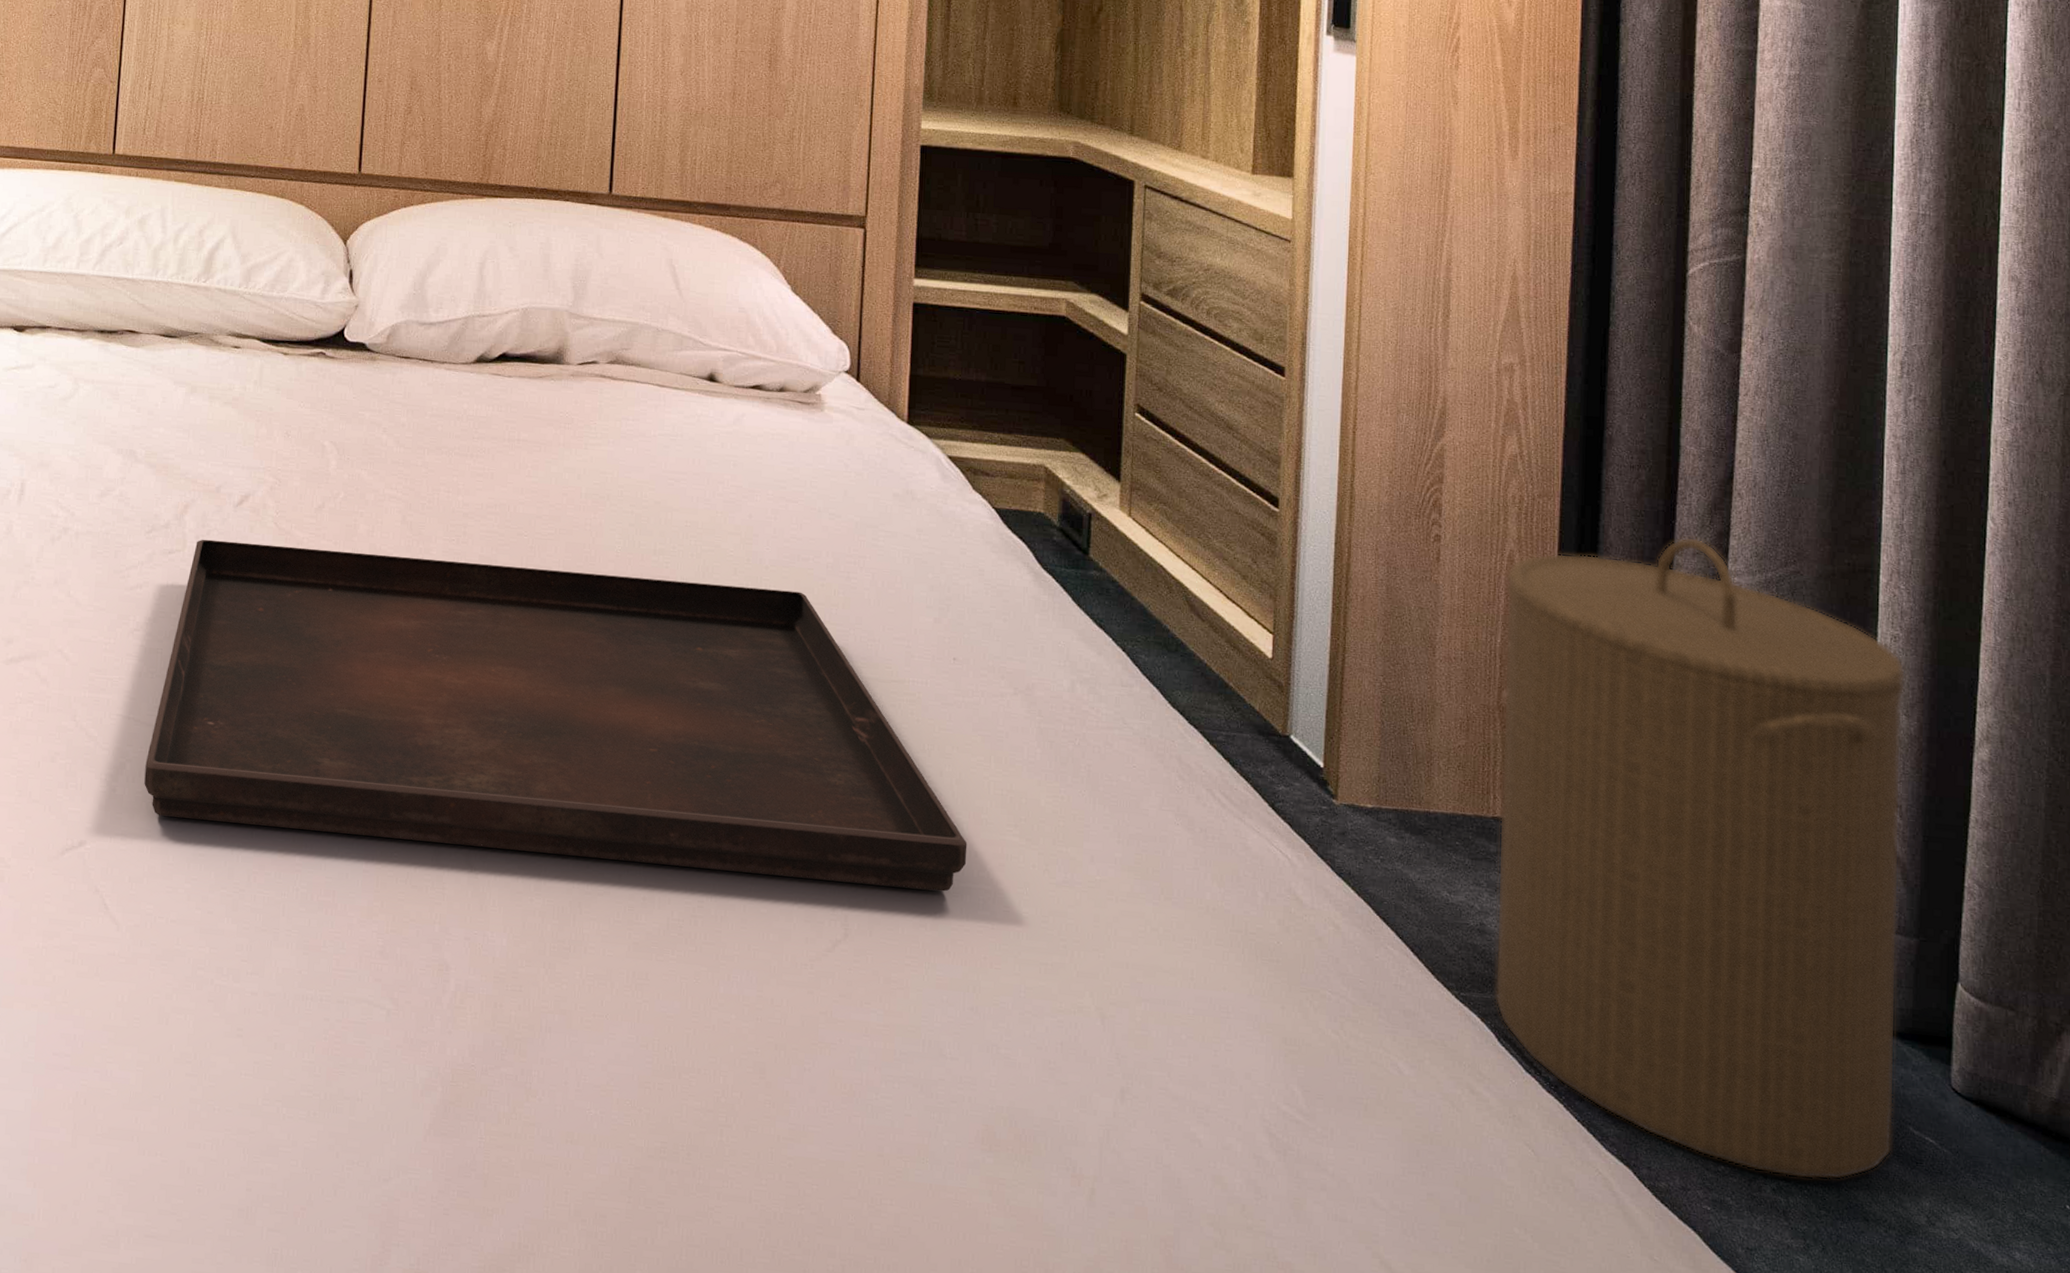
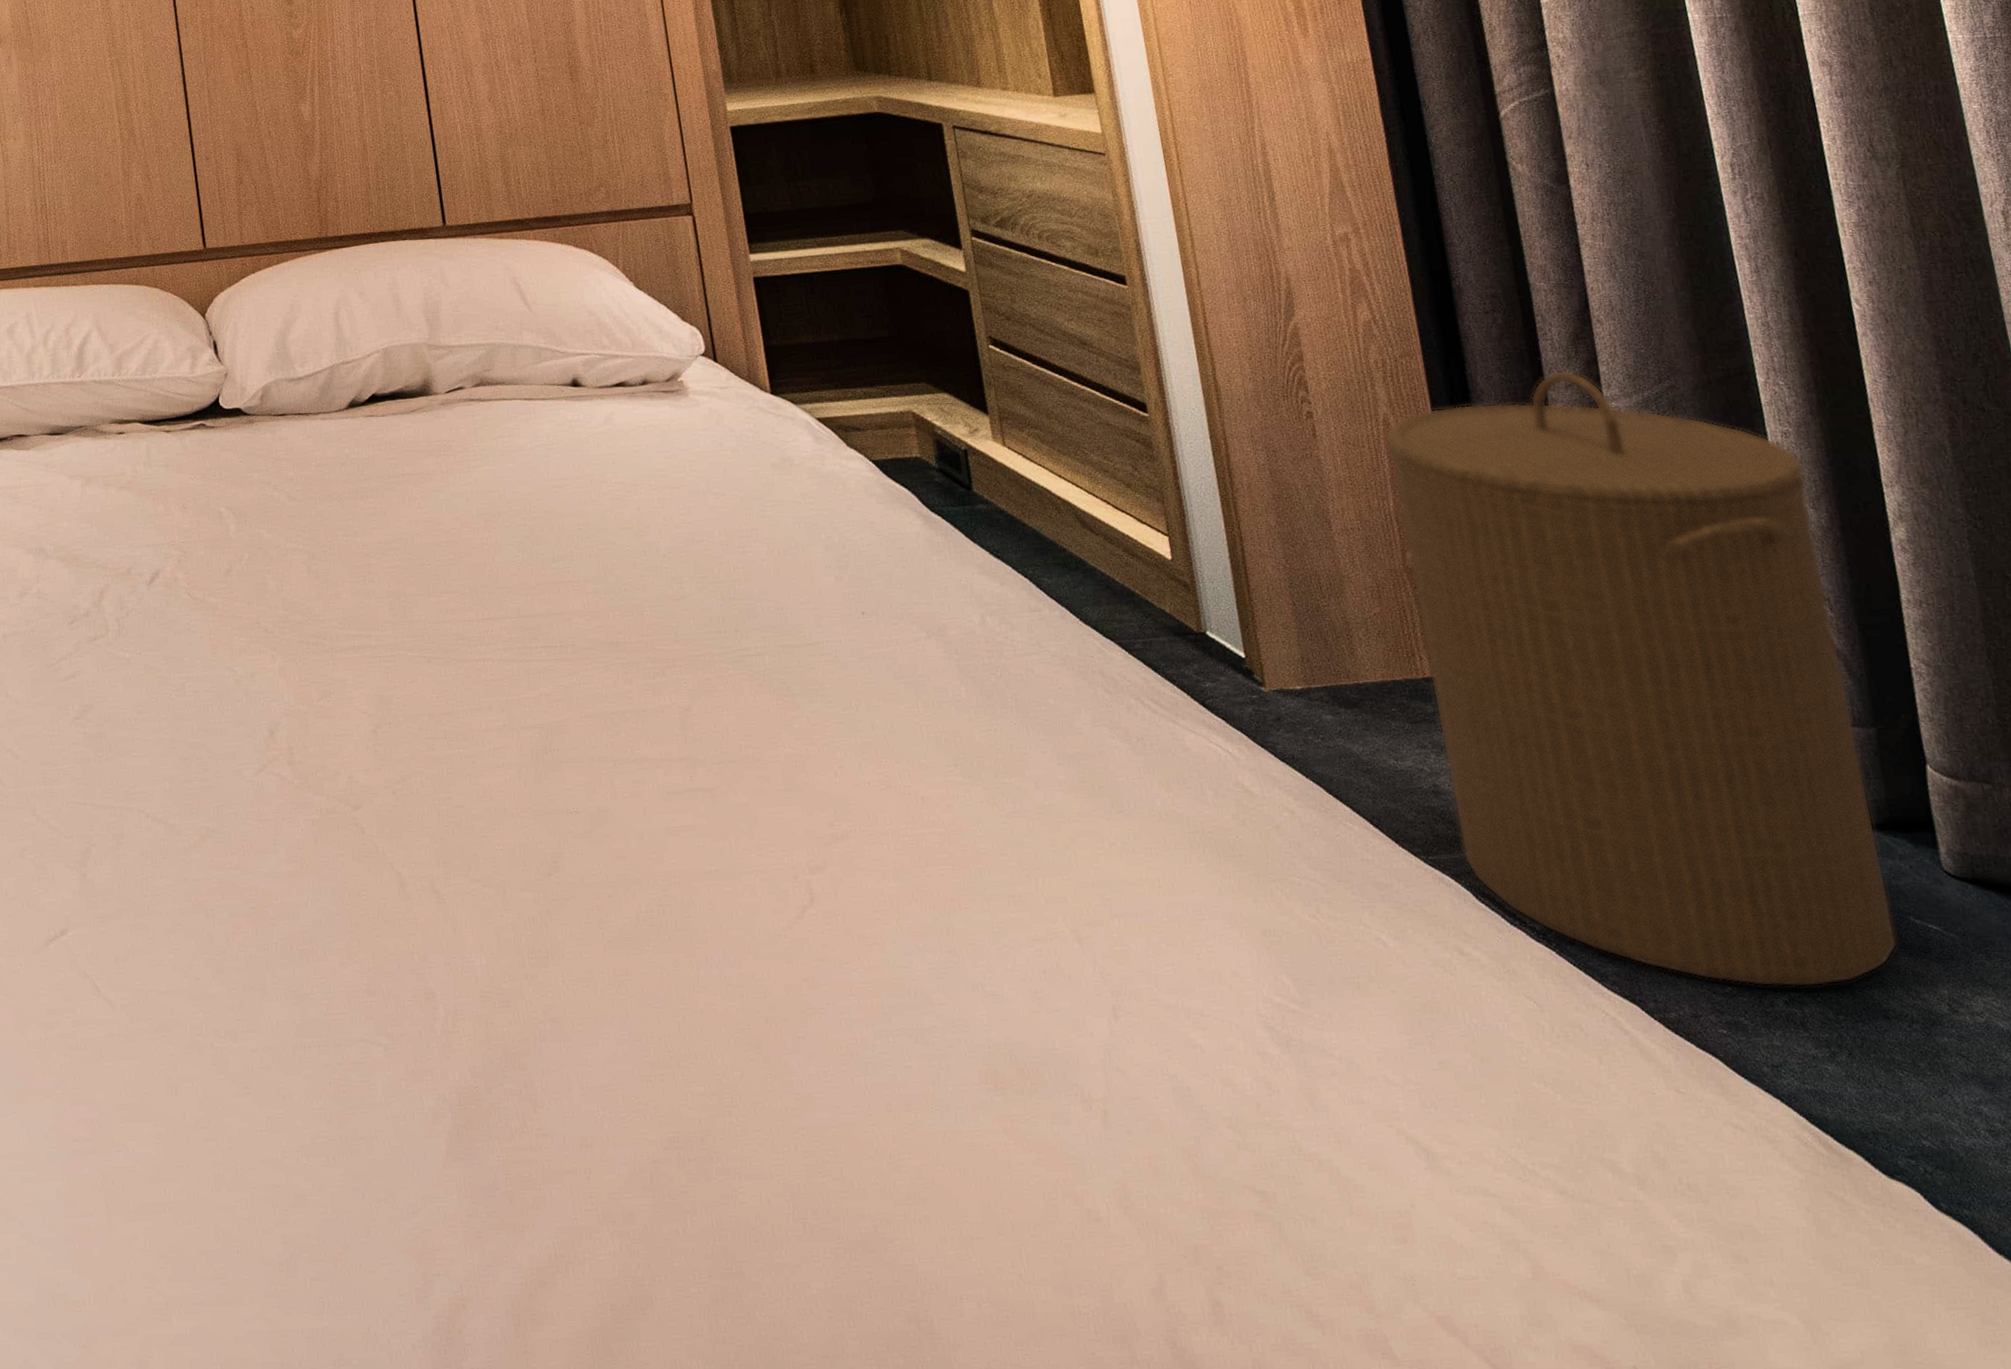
serving tray: present [144,539,968,892] -> none [109,573,915,893]

